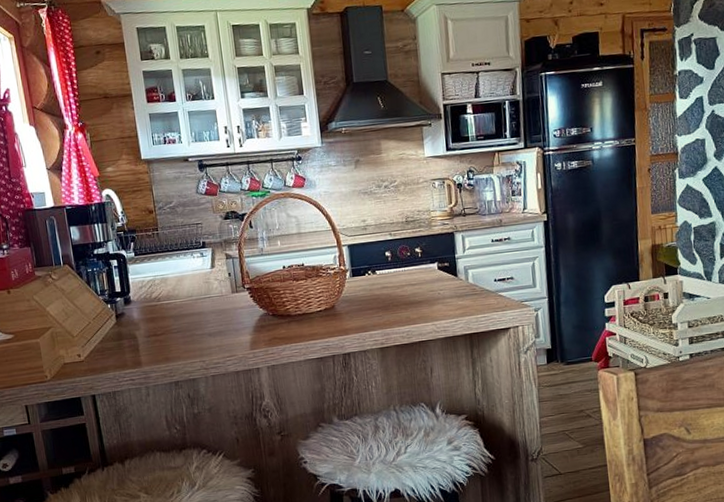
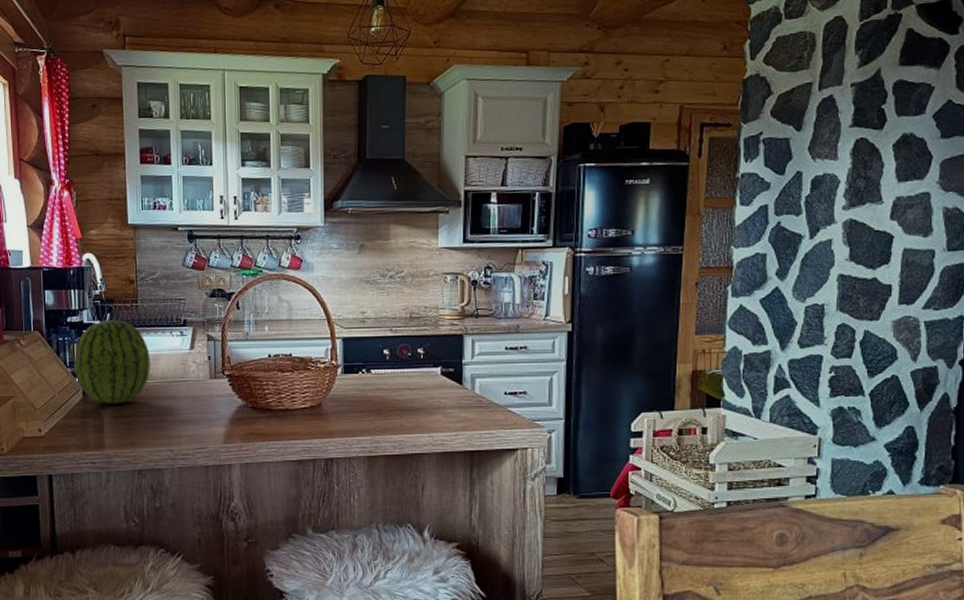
fruit: none [104,247,177,326] -> present [75,319,150,404]

